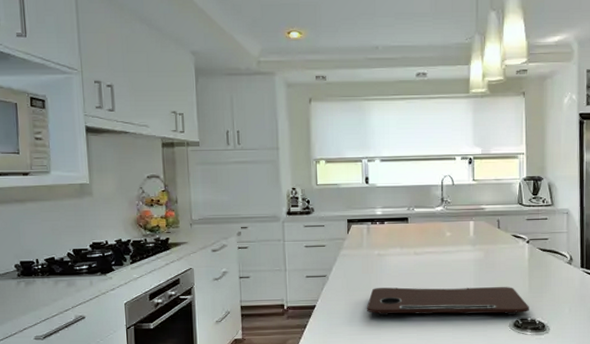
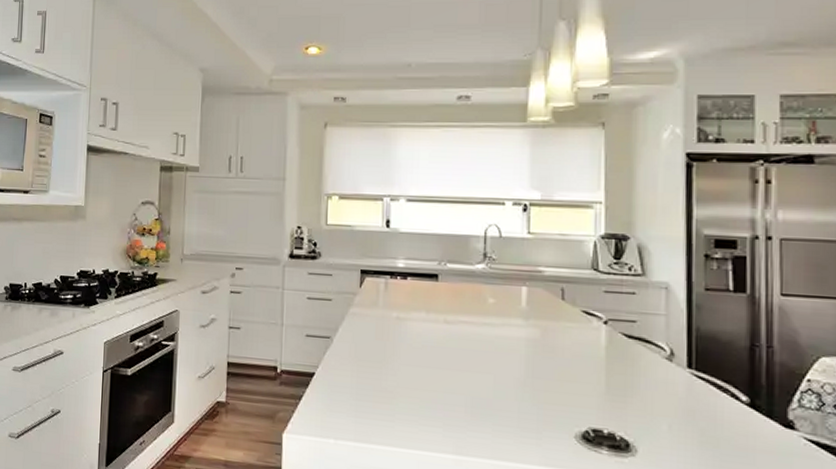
cutting board: present [366,287,529,316] -> none [377,360,606,424]

